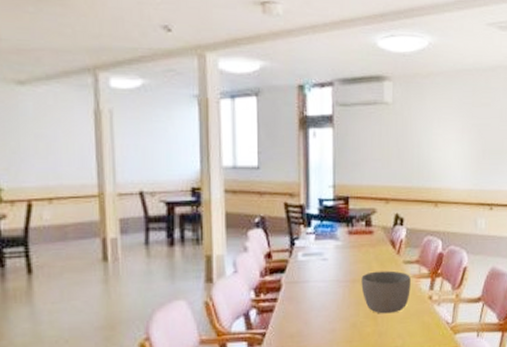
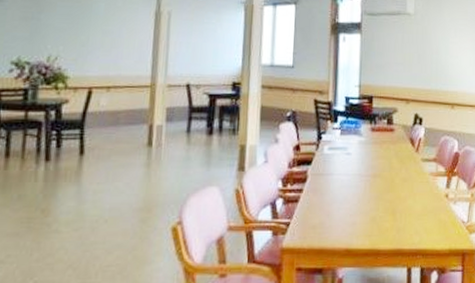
bowl: present [361,270,411,314] -> none [381,167,428,210]

